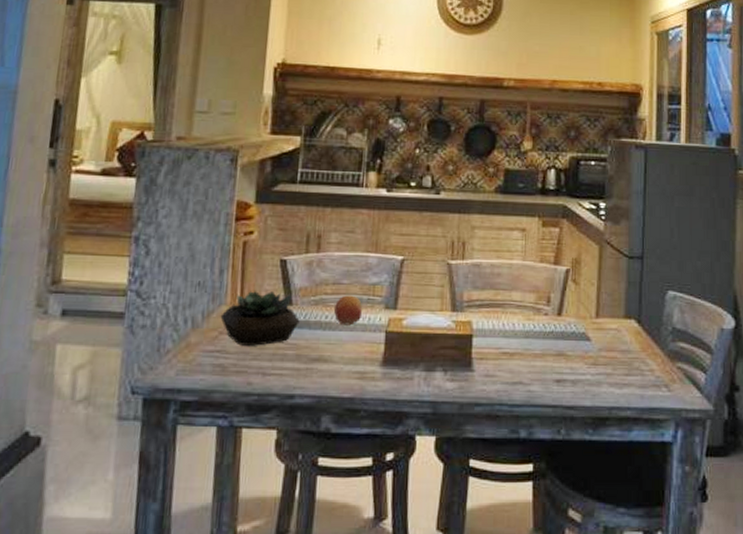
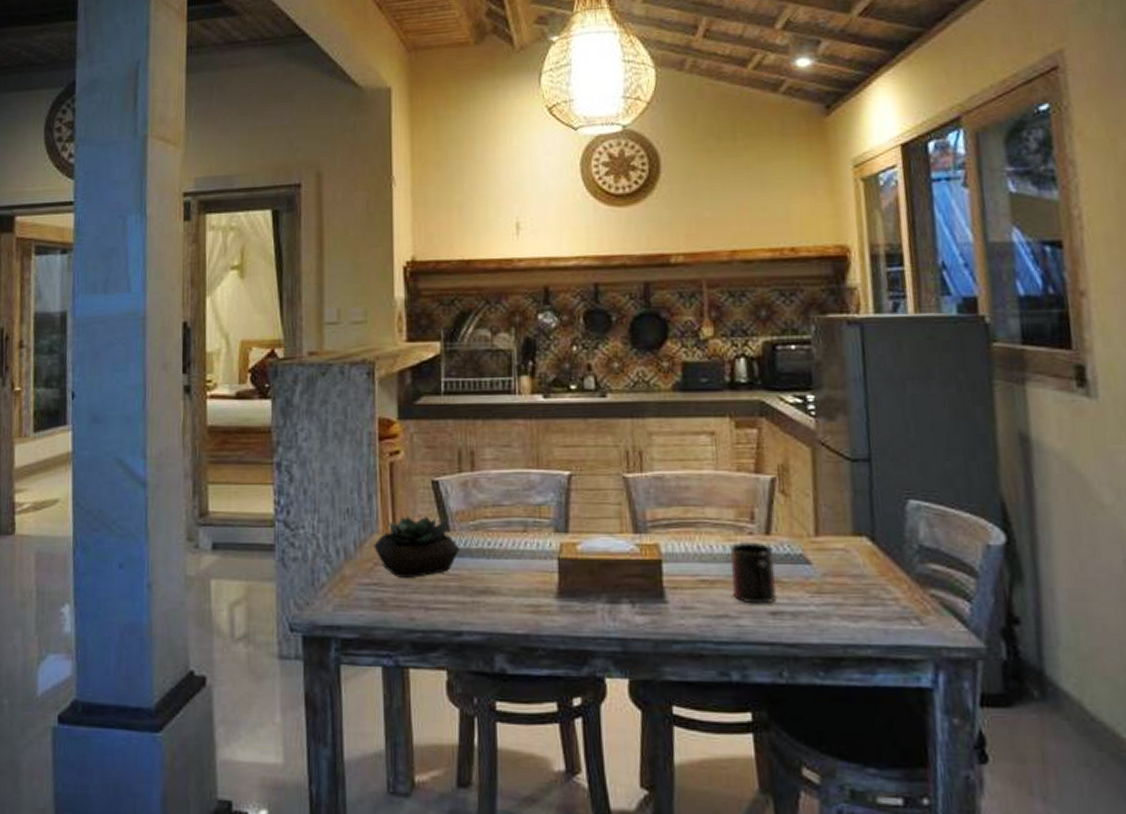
fruit: present [334,295,363,326] -> none [497,518,530,553]
mug: none [527,321,563,374] -> present [730,542,777,604]

